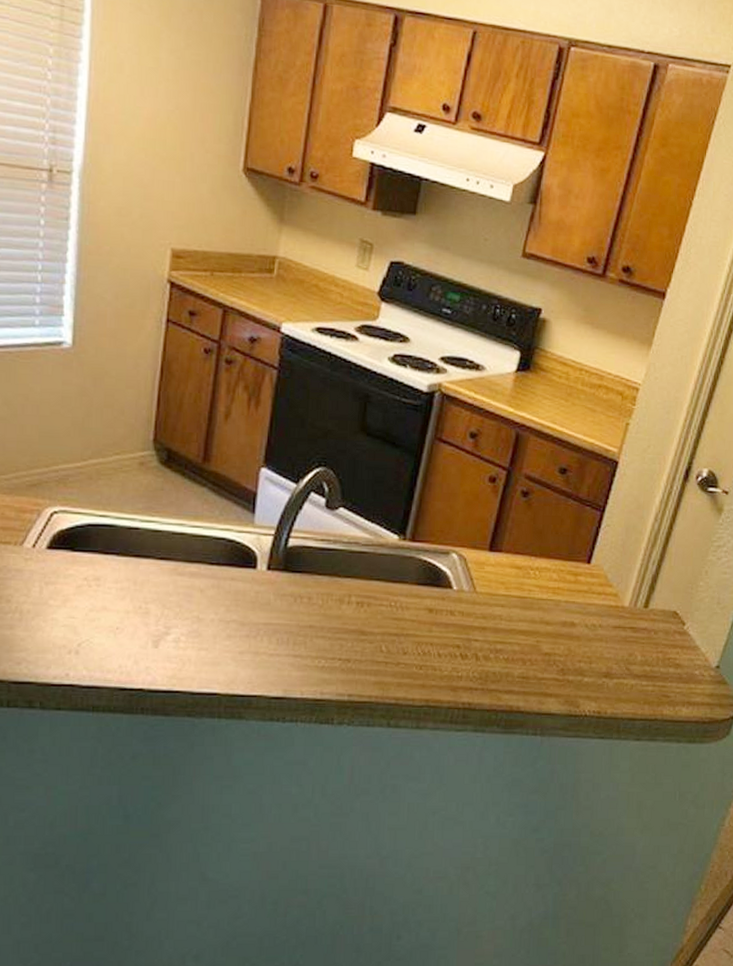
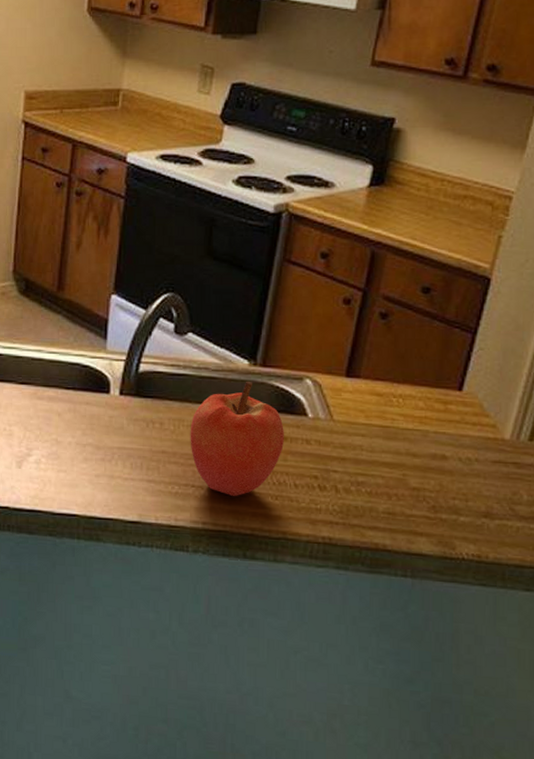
apple: none [338,555,430,669] -> present [190,381,284,497]

